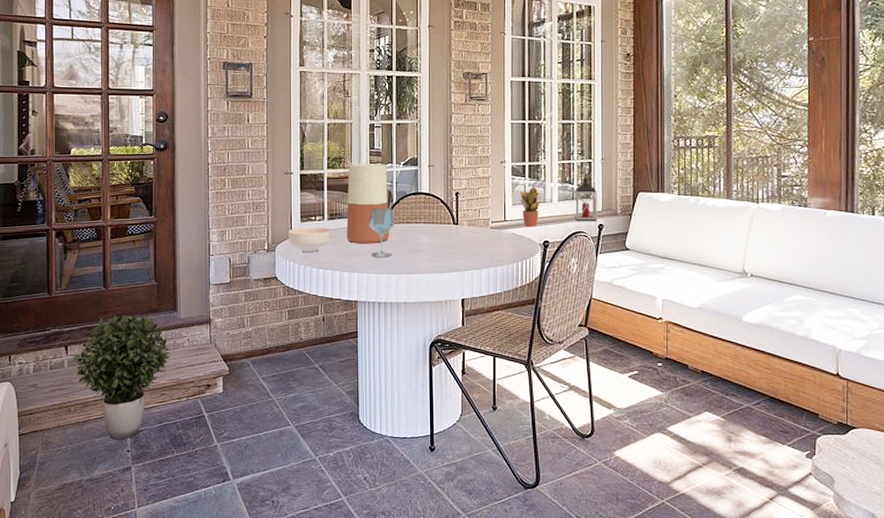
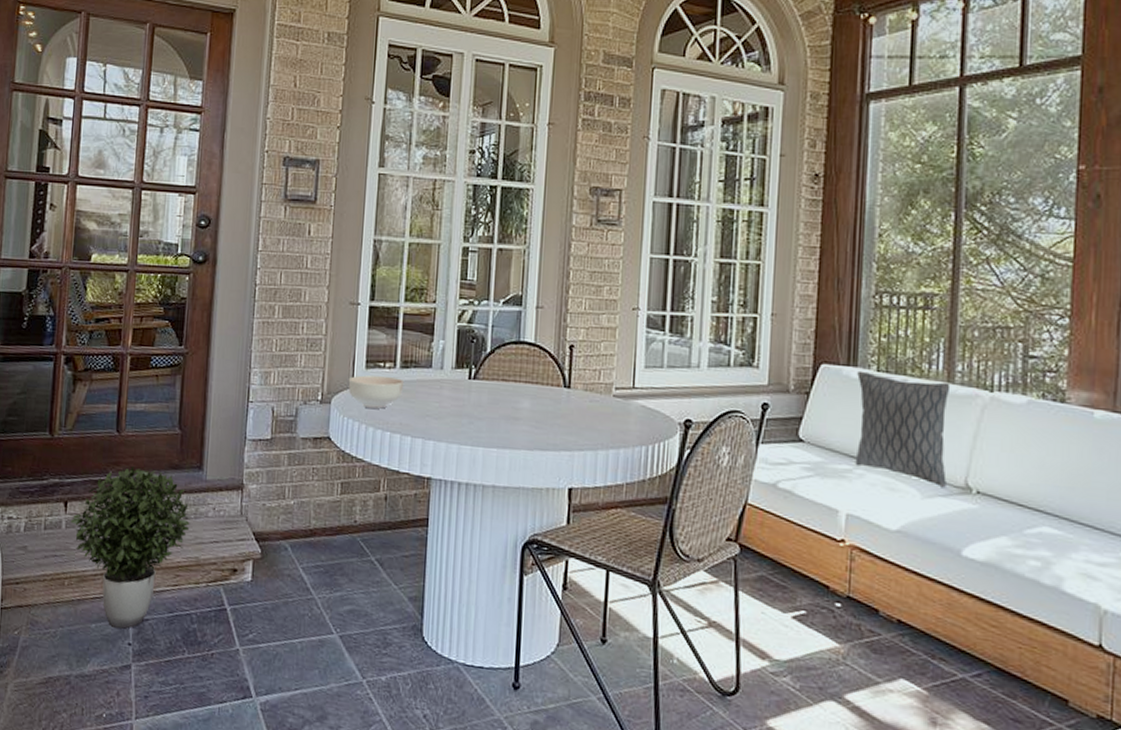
vase: present [347,164,389,244] -> none [423,297,482,404]
wine glass: present [368,207,395,258] -> none [452,356,487,424]
potted plant: present [520,186,542,227] -> none [656,344,686,400]
lantern: present [574,169,597,223] -> none [728,326,762,401]
pillow: none [665,195,730,275] -> present [855,370,951,488]

